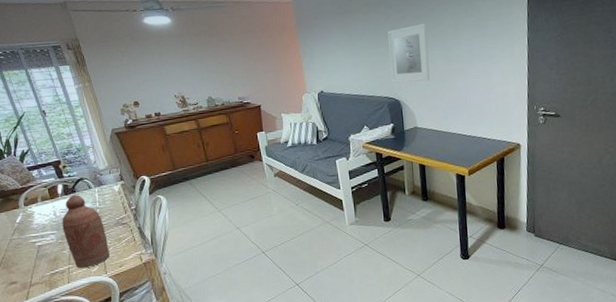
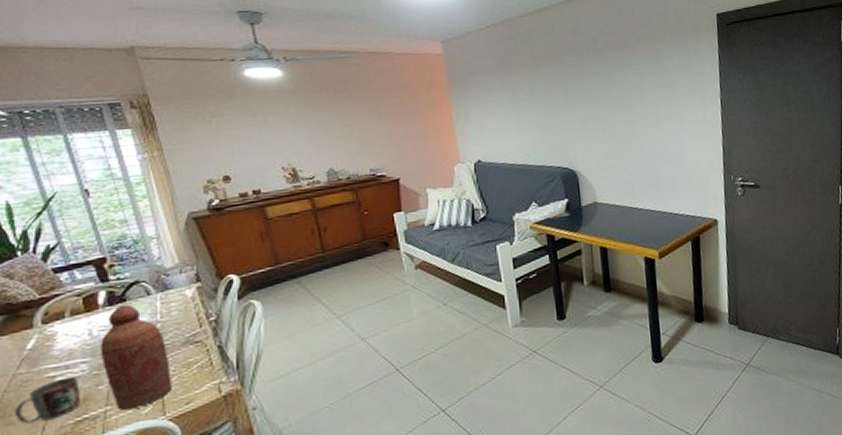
mug: none [14,243,52,273] -> present [15,376,80,424]
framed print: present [388,23,430,83] -> none [561,81,611,150]

